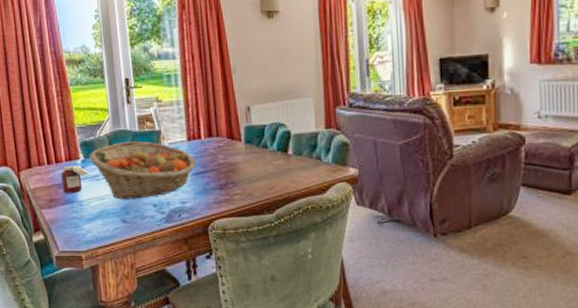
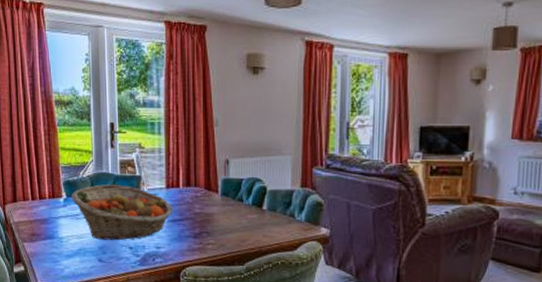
jar: present [61,165,90,194] -> none [44,202,71,230]

